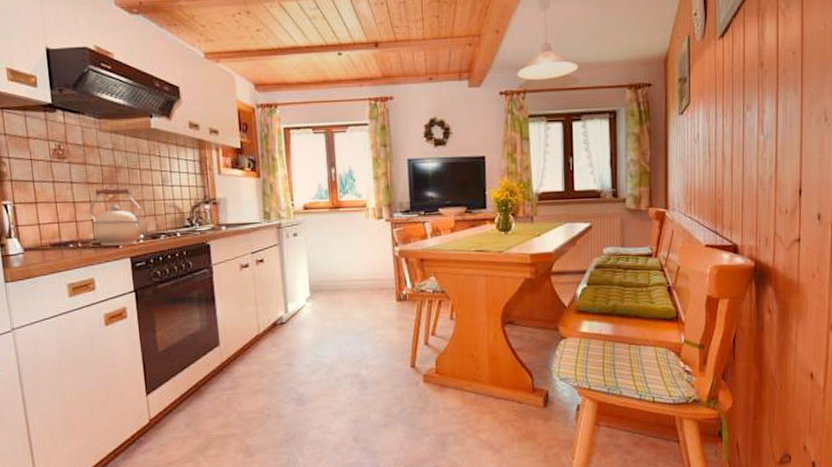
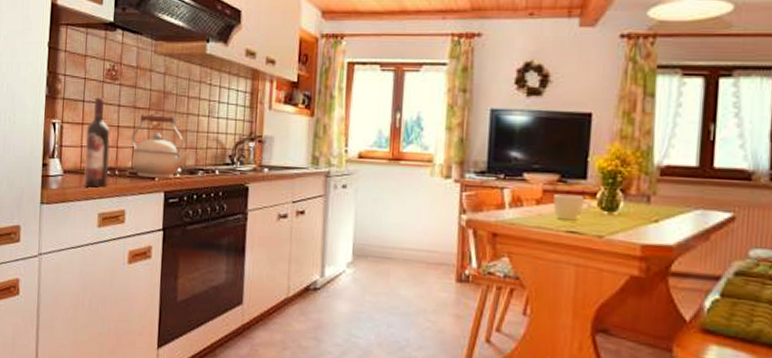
wine bottle: none [41,177,73,263] -> present [84,98,111,189]
cup: none [464,221,492,243] -> present [553,193,591,222]

